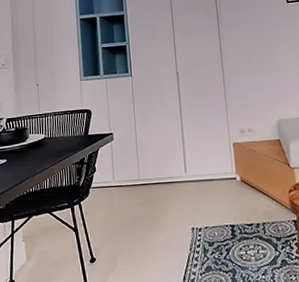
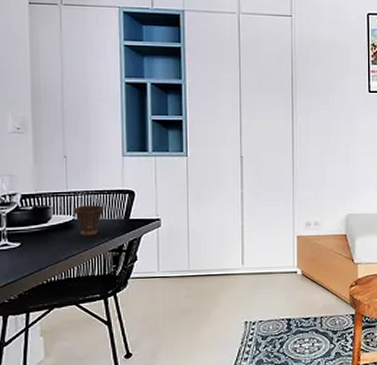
cup: none [45,124,69,152] -> present [74,205,105,236]

